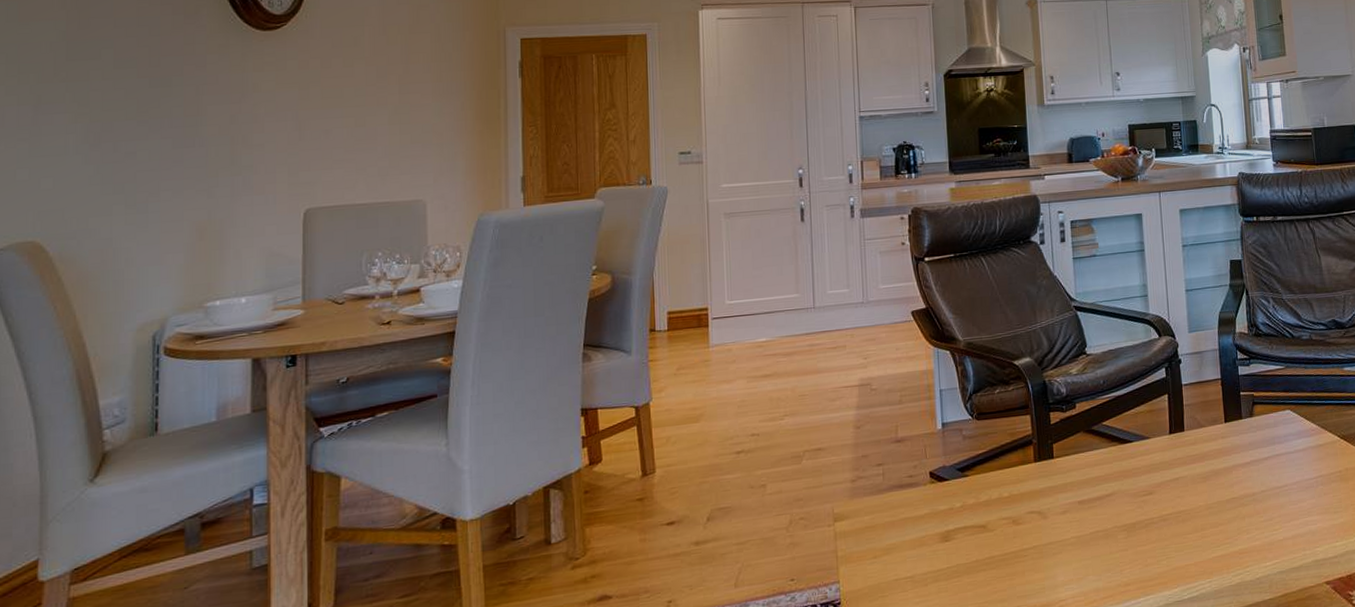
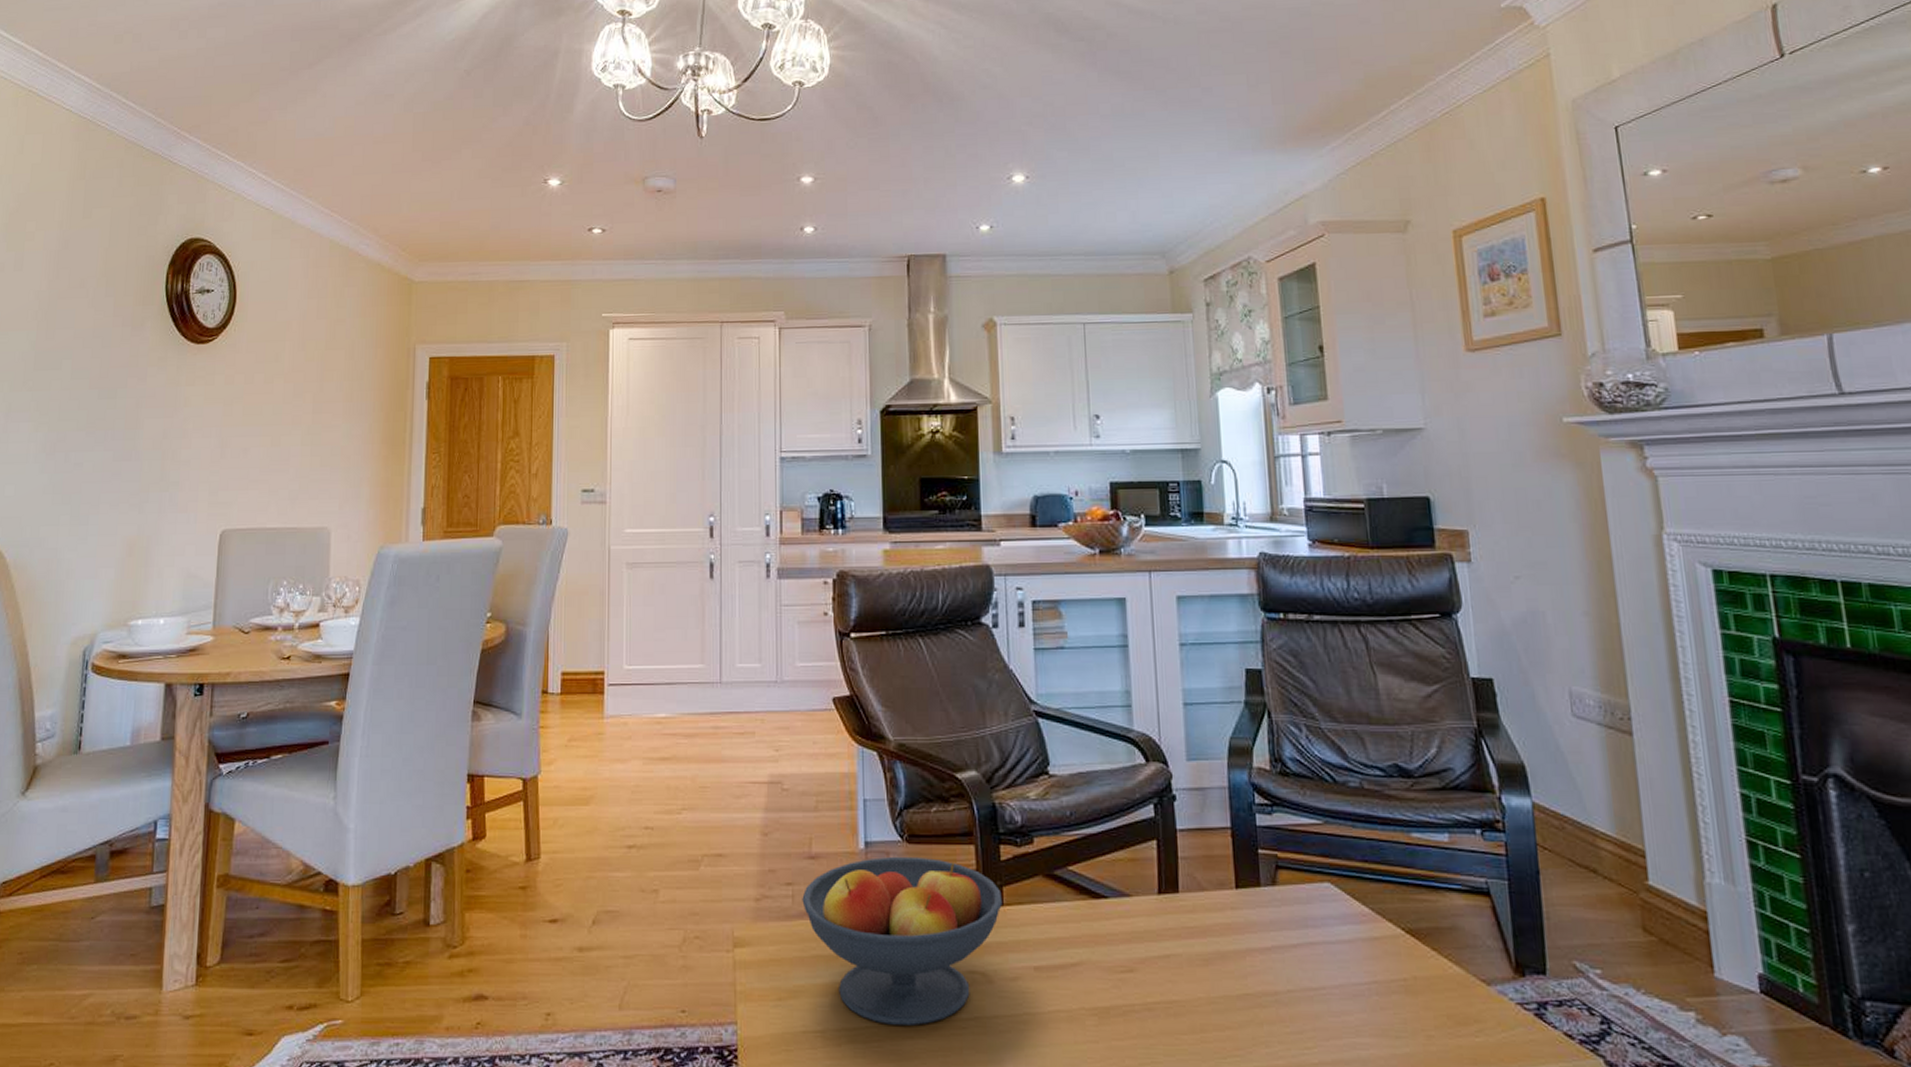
fruit bowl: none [891,429,1053,563] -> present [802,856,1002,1026]

